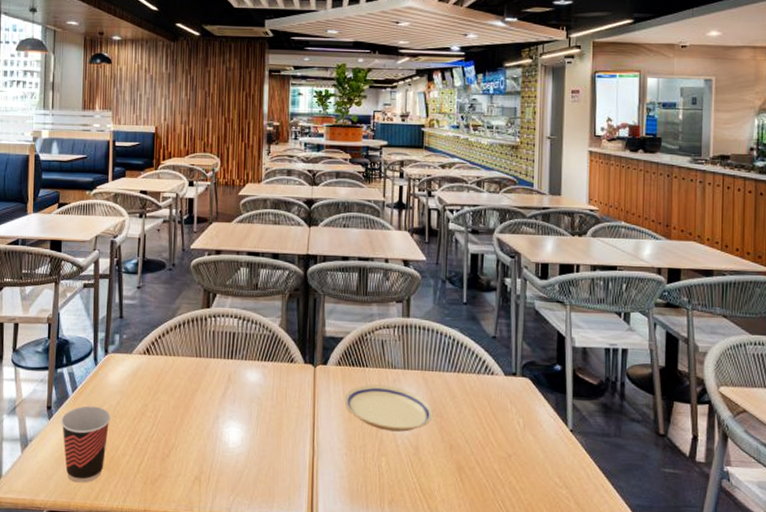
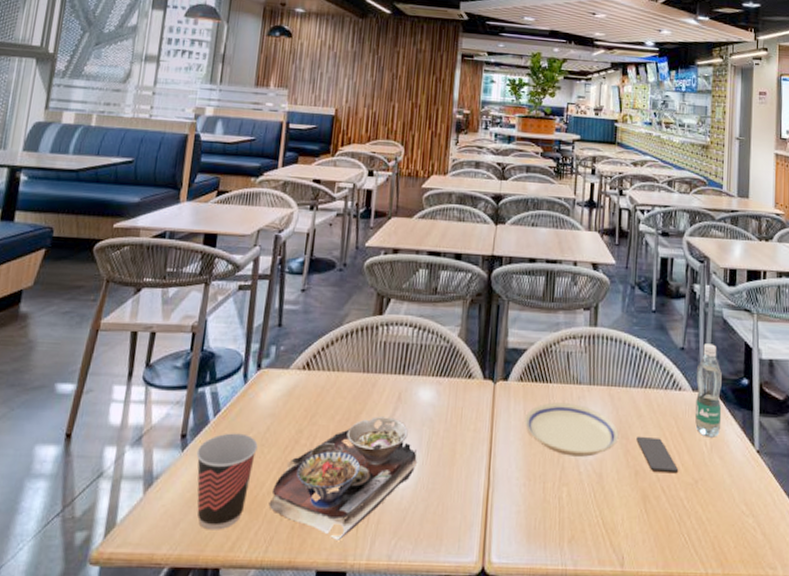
food tray: none [124,394,248,495] -> present [268,416,417,540]
smartphone: none [450,414,493,449] -> present [636,436,679,474]
bottle: none [508,333,535,417] -> present [695,343,722,438]

